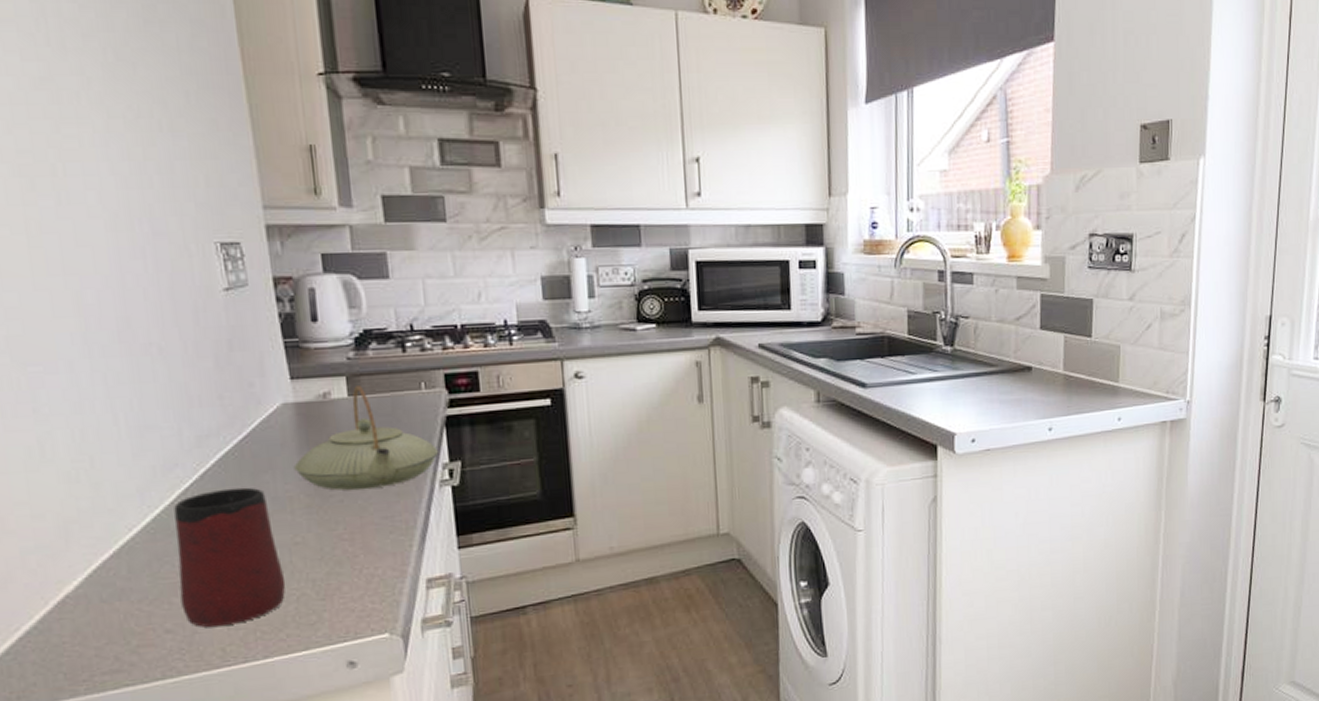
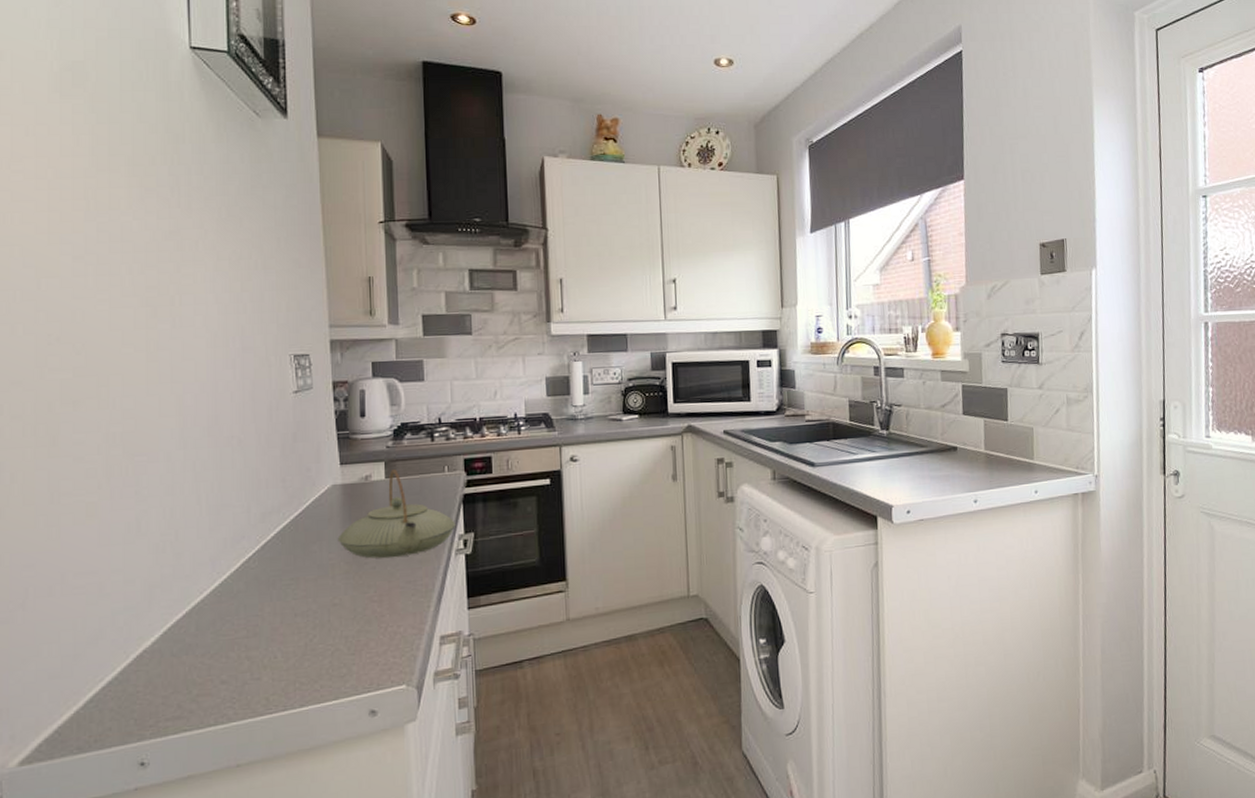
mug: present [174,487,285,627] -> none [236,556,322,679]

